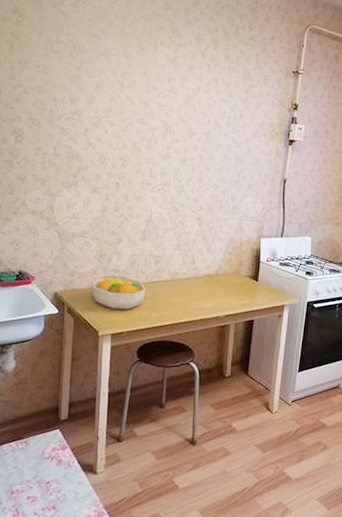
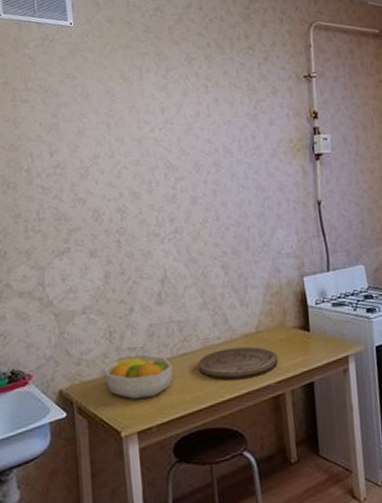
cutting board: none [166,283,229,309] -> present [198,346,278,380]

